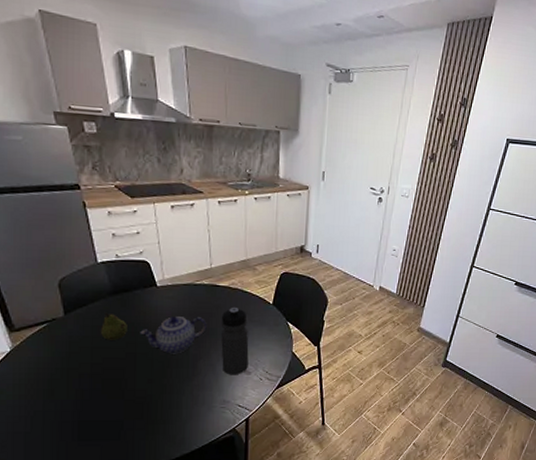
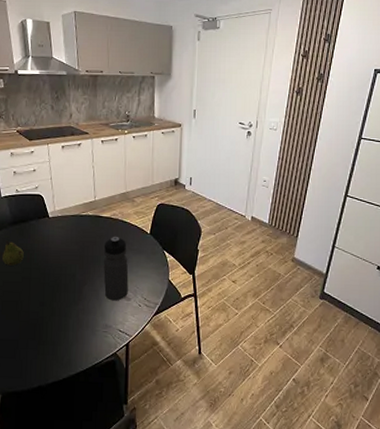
teapot: present [140,316,207,354] -> none [34,245,91,280]

